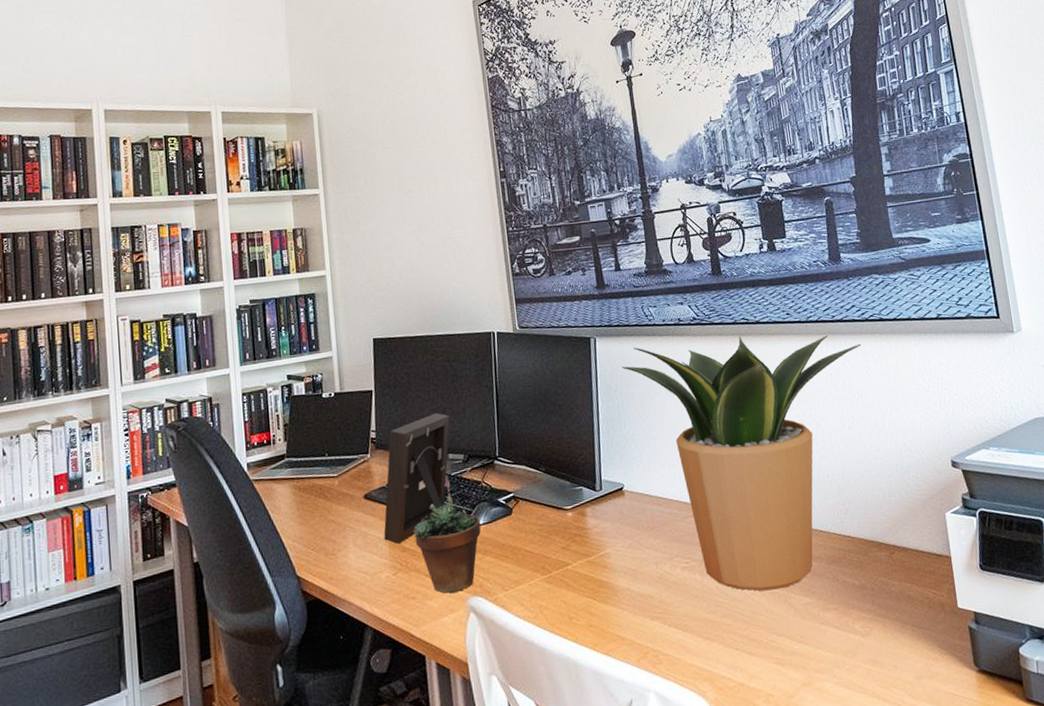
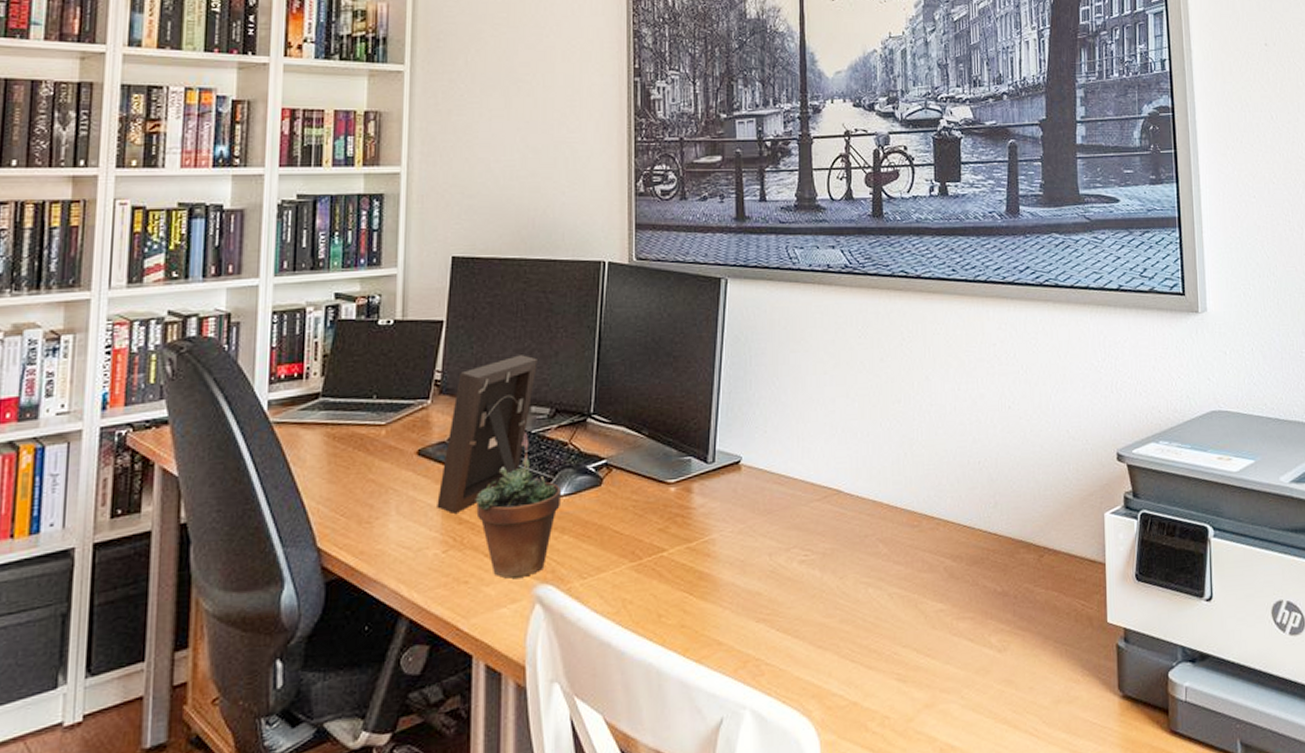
potted plant: present [621,335,862,591] -> none [754,291,1032,593]

